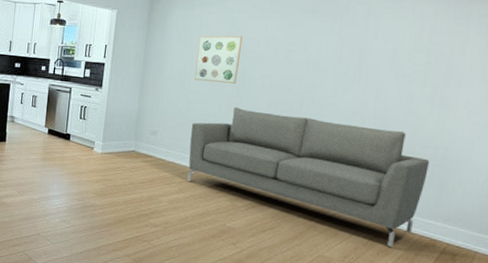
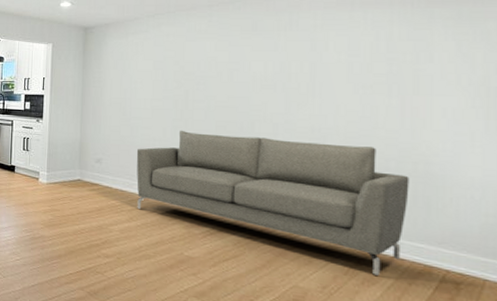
wall art: present [194,35,242,85] -> none [135,60,181,108]

